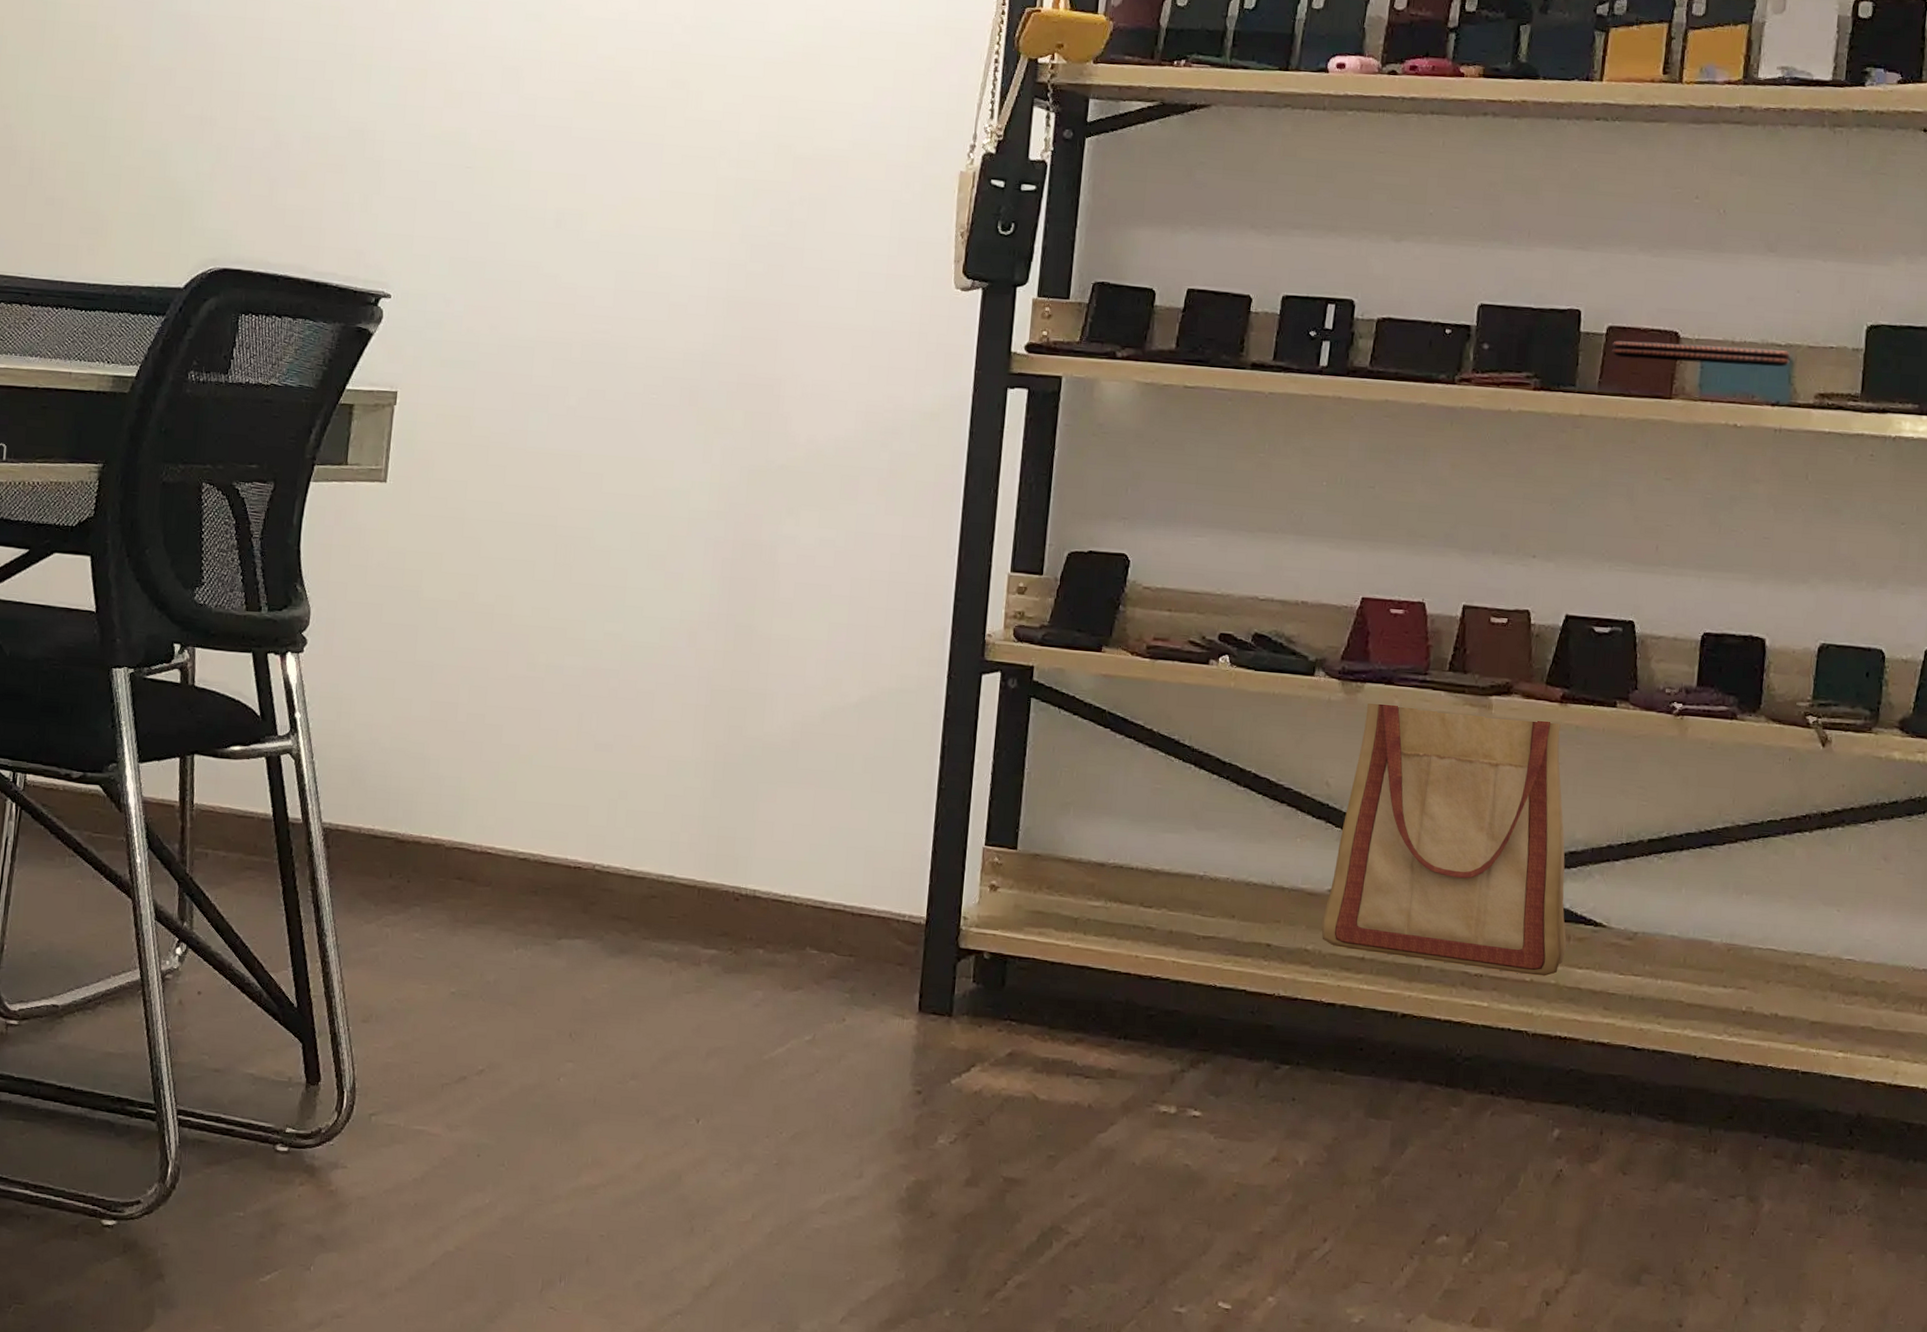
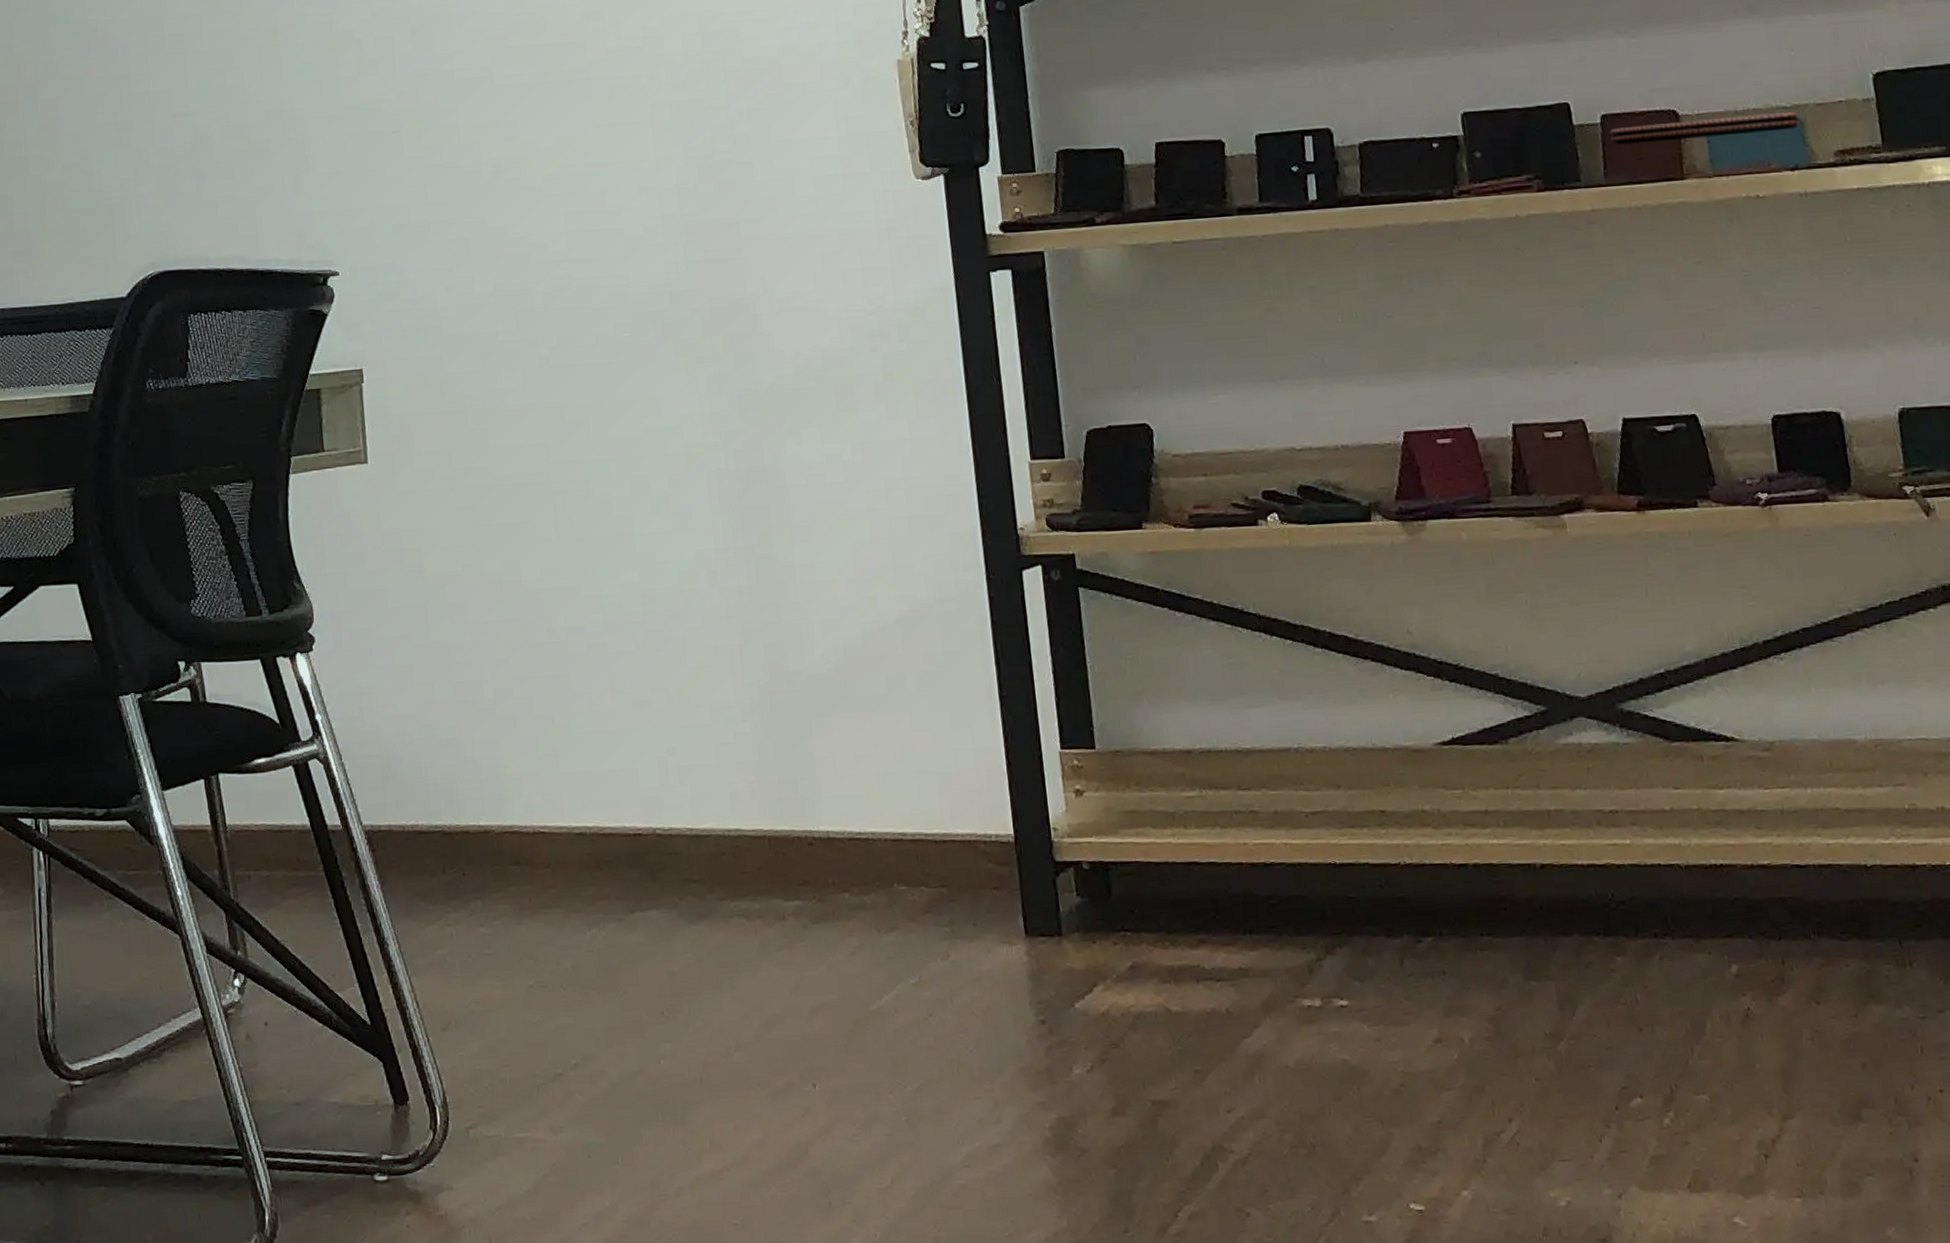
shopping bag: present [1321,703,1567,976] -> none [1433,533,1702,804]

